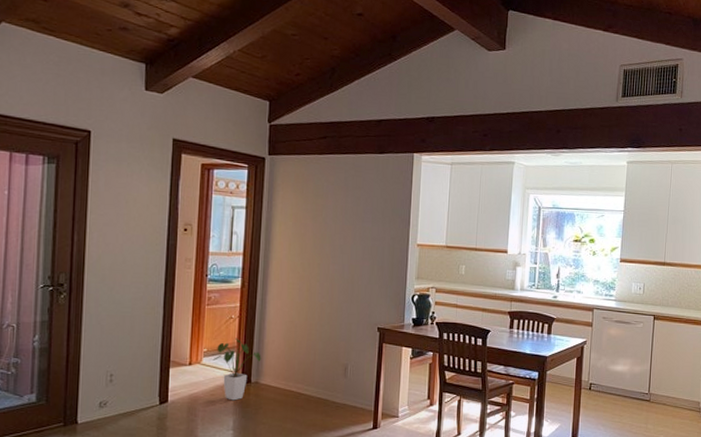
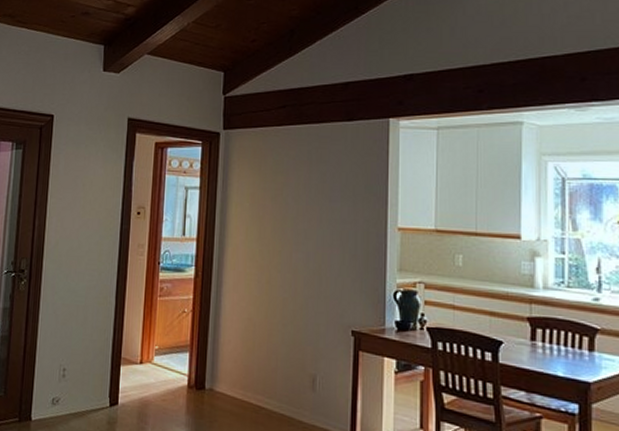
house plant: present [212,337,261,401] -> none [164,335,216,409]

